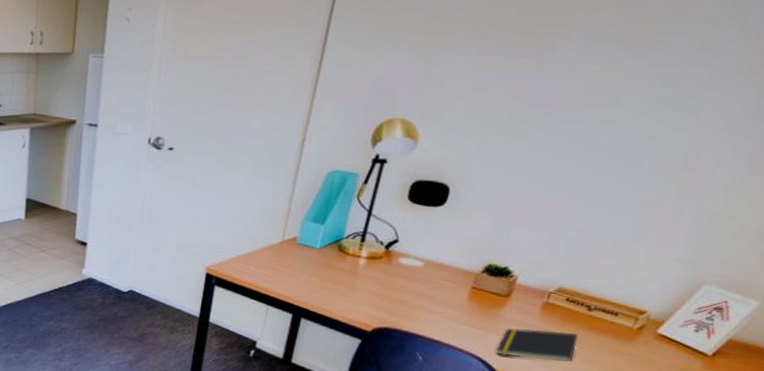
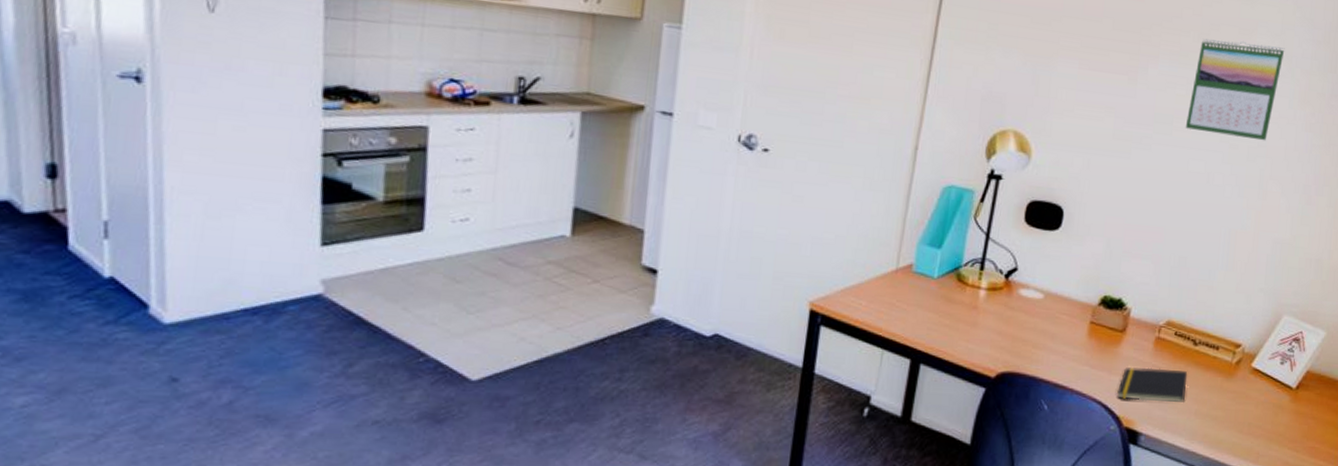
calendar: none [597,9,739,111] -> present [1185,38,1285,141]

